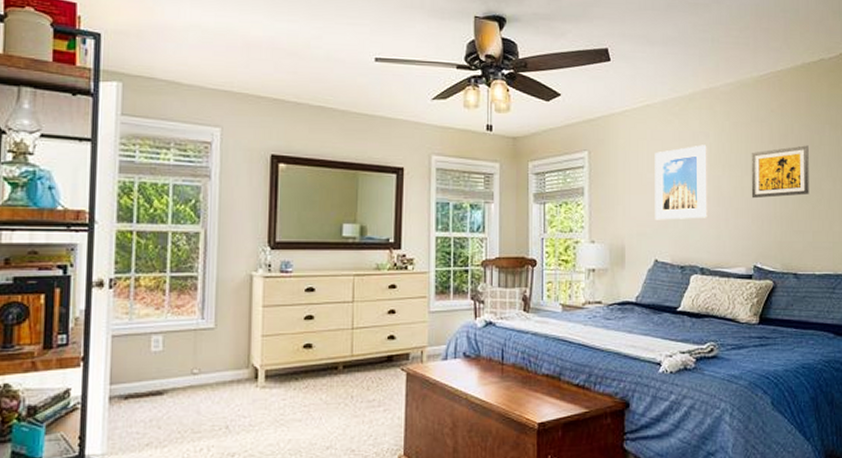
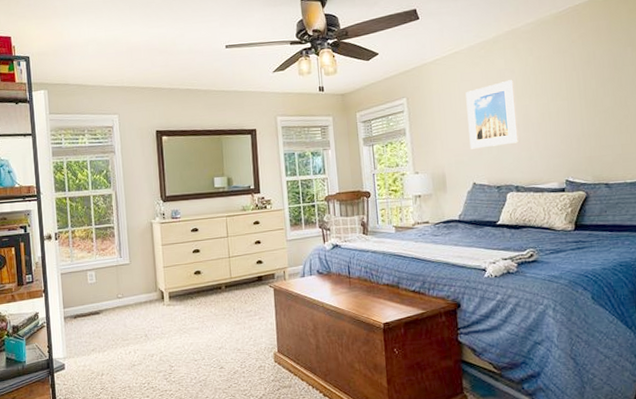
wall art: present [751,145,809,199] -> none [555,68,615,122]

